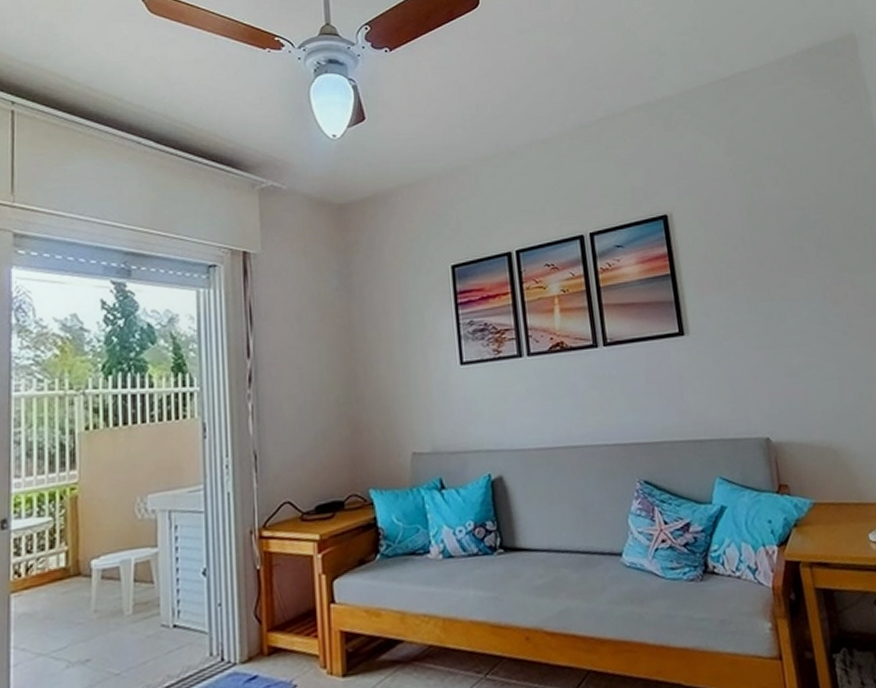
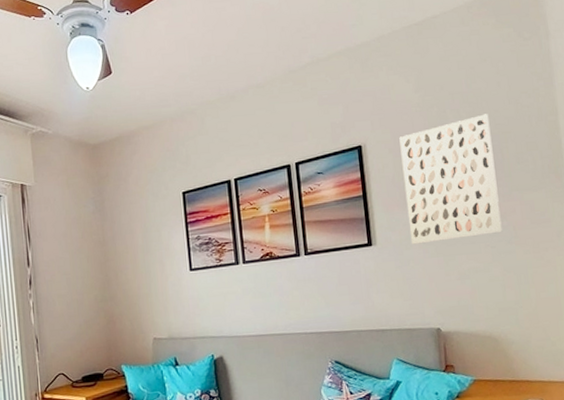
wall art: none [710,183,835,335] -> present [399,114,502,245]

